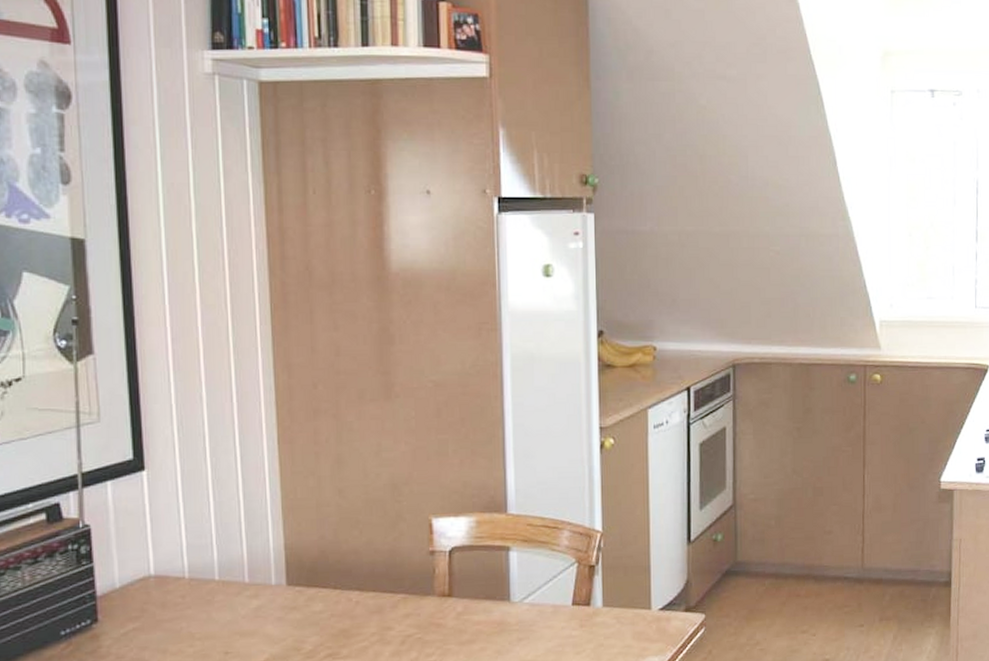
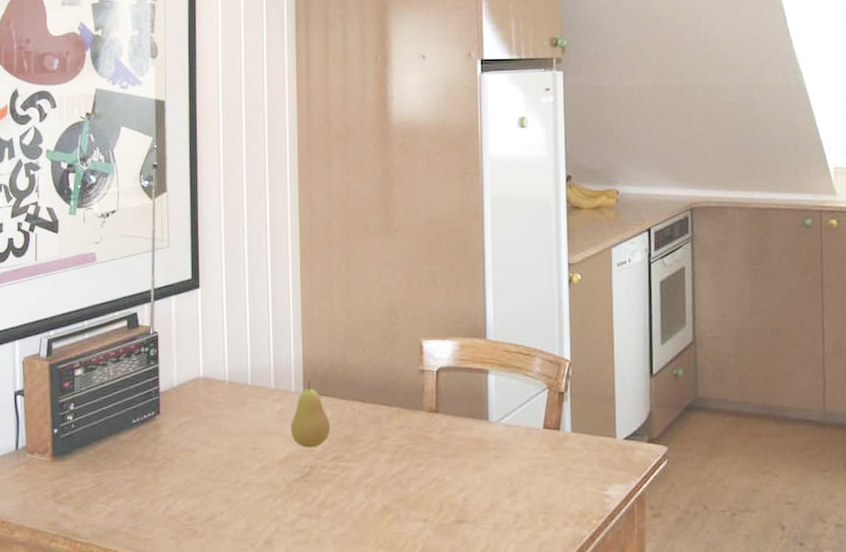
fruit: none [271,570,322,647] -> present [290,380,331,448]

